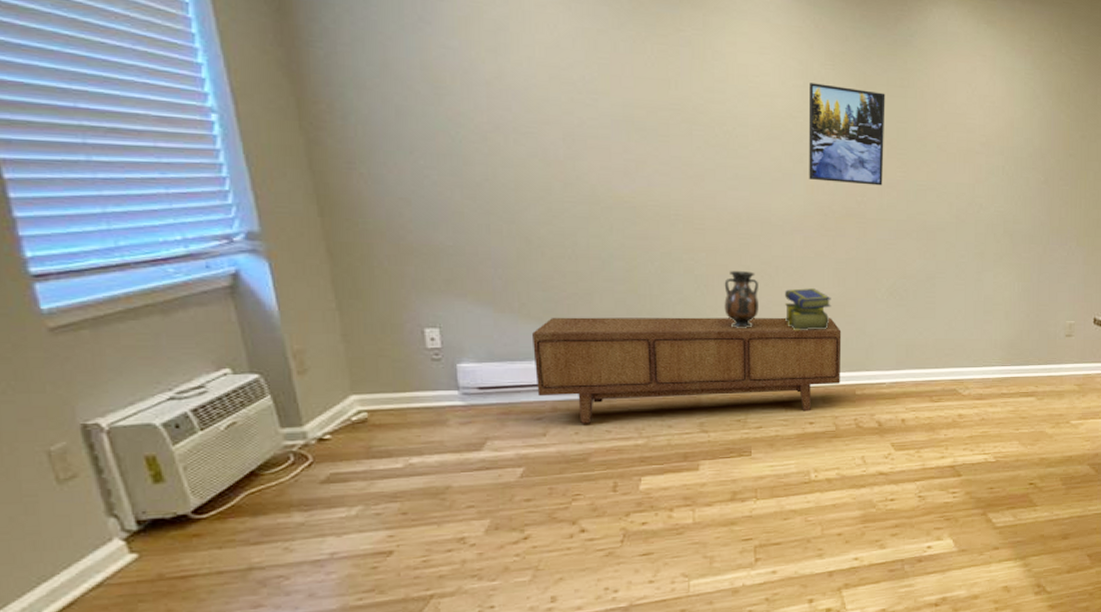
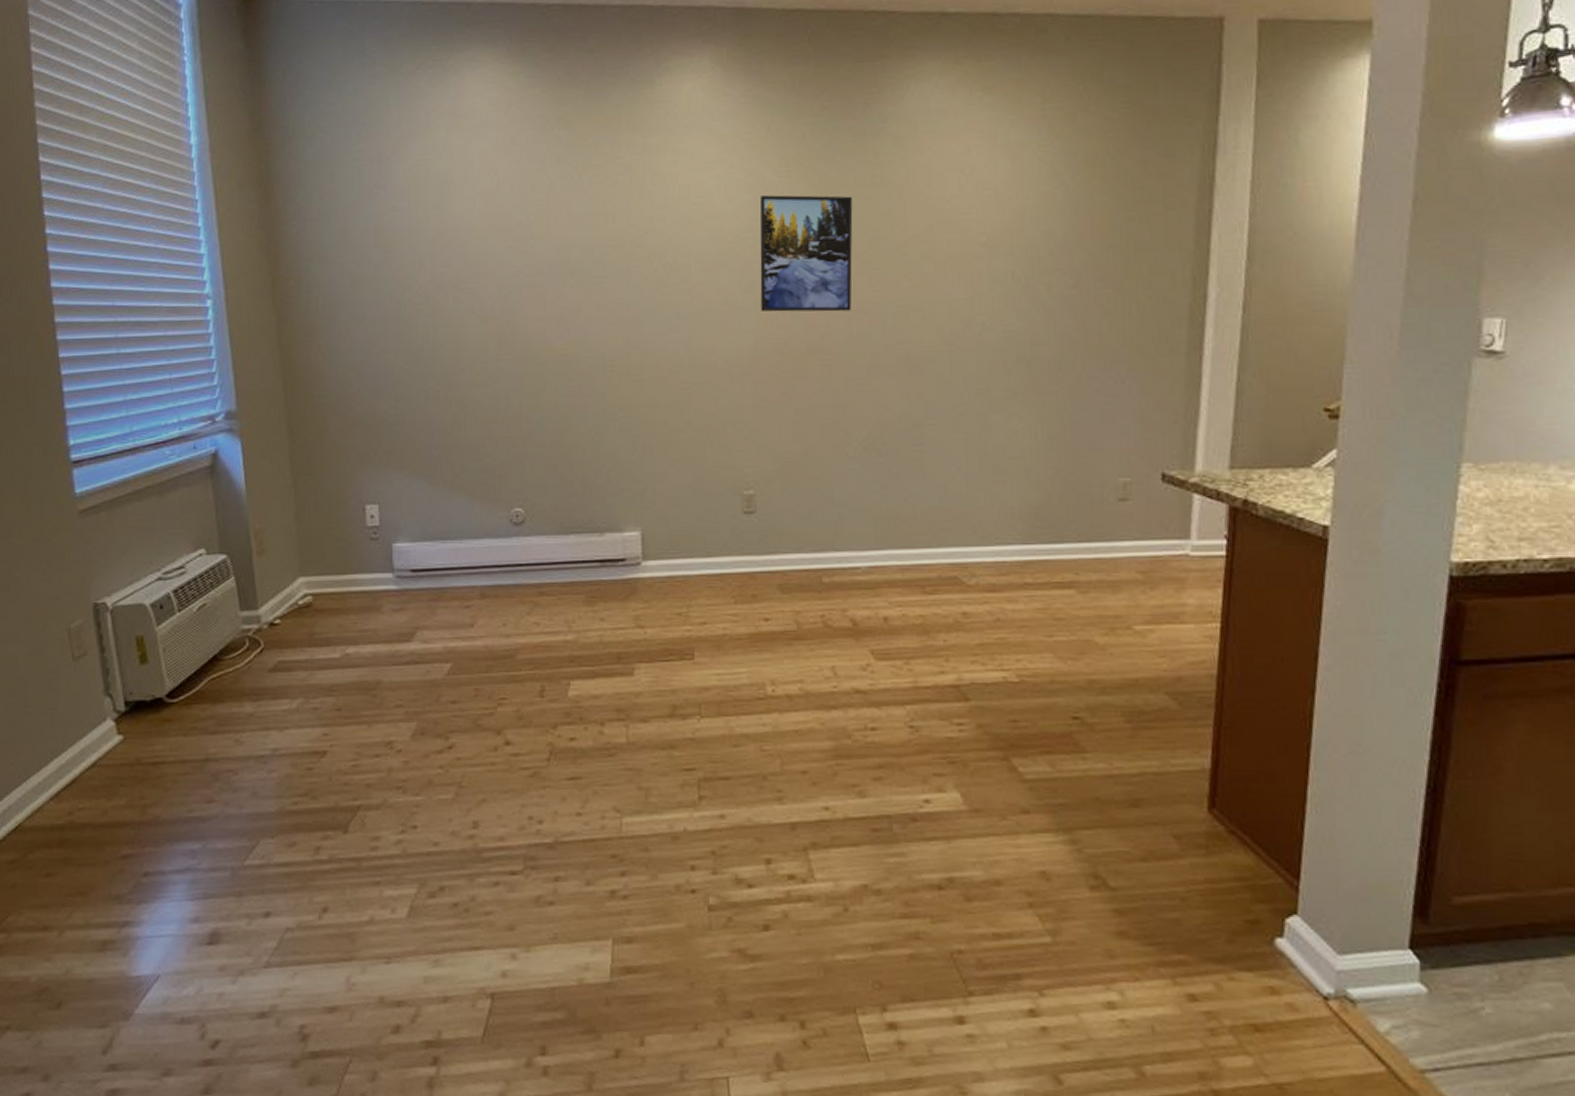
sideboard: present [531,317,842,424] -> none [463,482,803,614]
vase: present [724,271,759,328] -> none [663,428,703,498]
stack of books: present [784,288,831,331] -> none [732,446,790,501]

